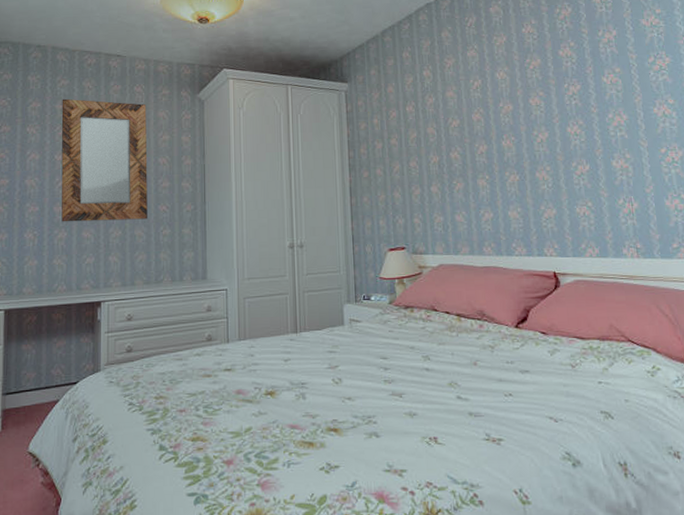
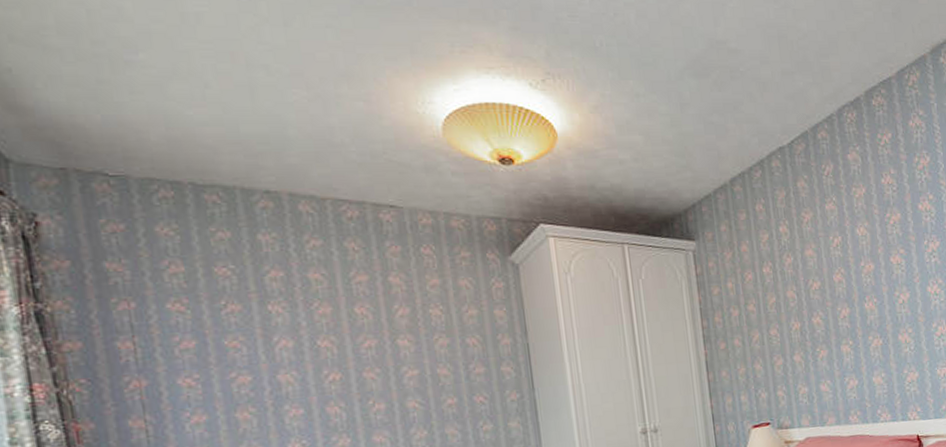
home mirror: present [61,98,148,222] -> none [316,264,461,426]

